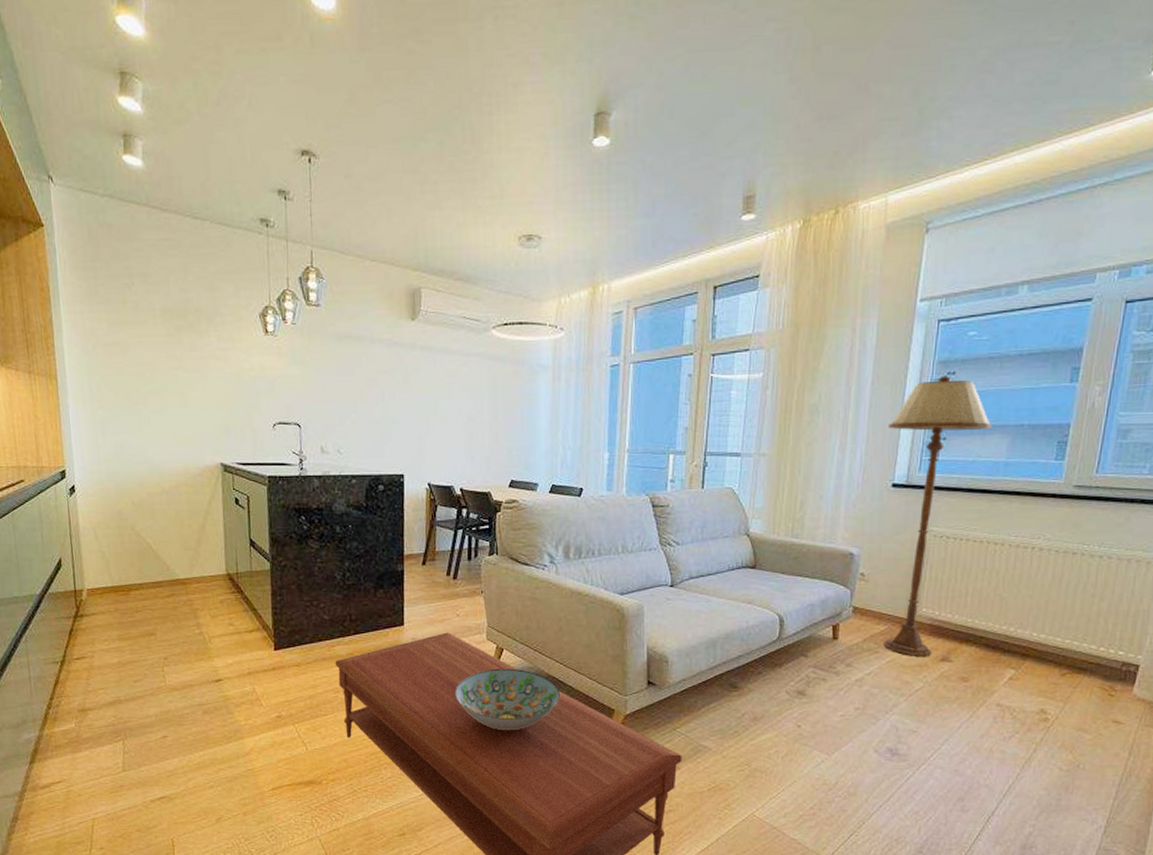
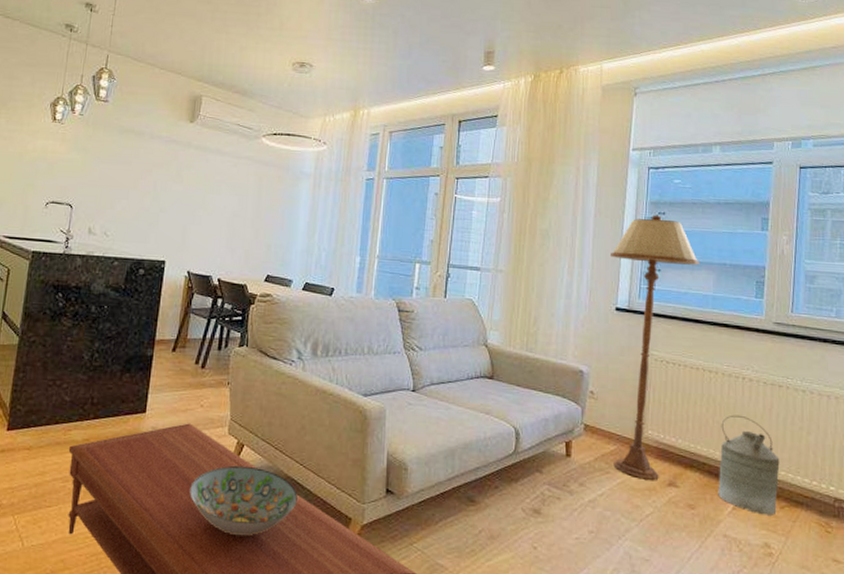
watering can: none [994,586,1066,683] -> present [718,415,780,516]

